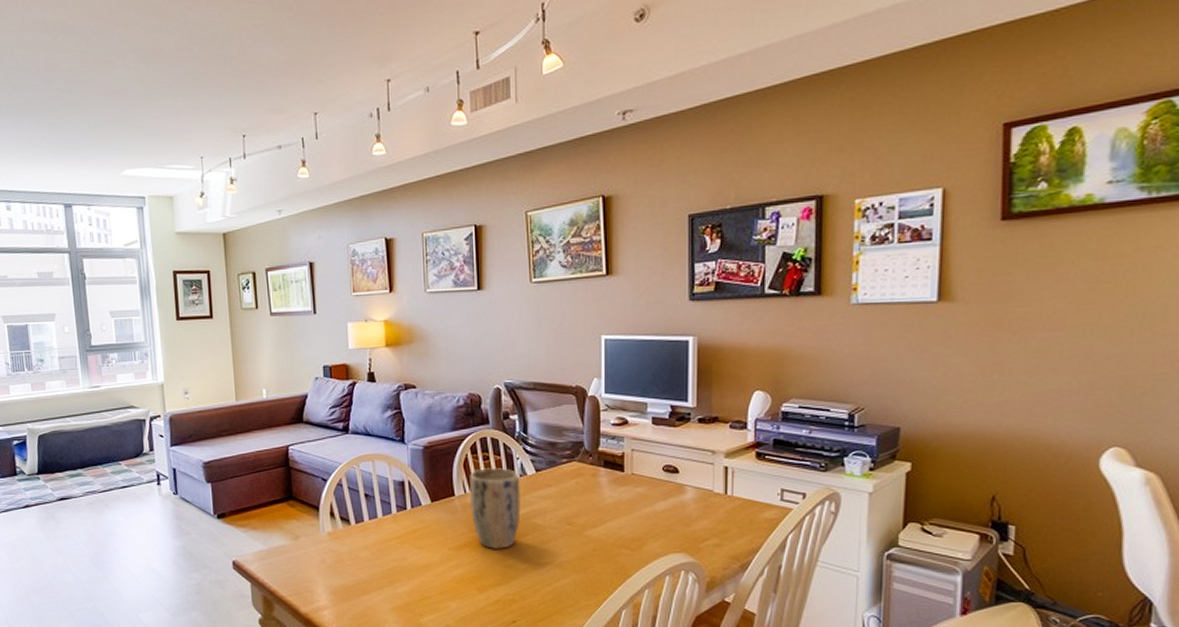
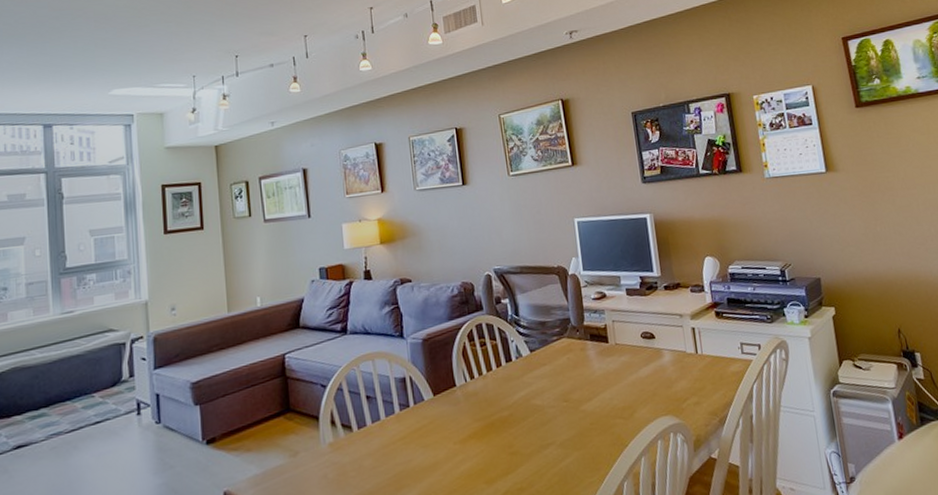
plant pot: present [470,467,521,550] -> none [469,352,520,438]

